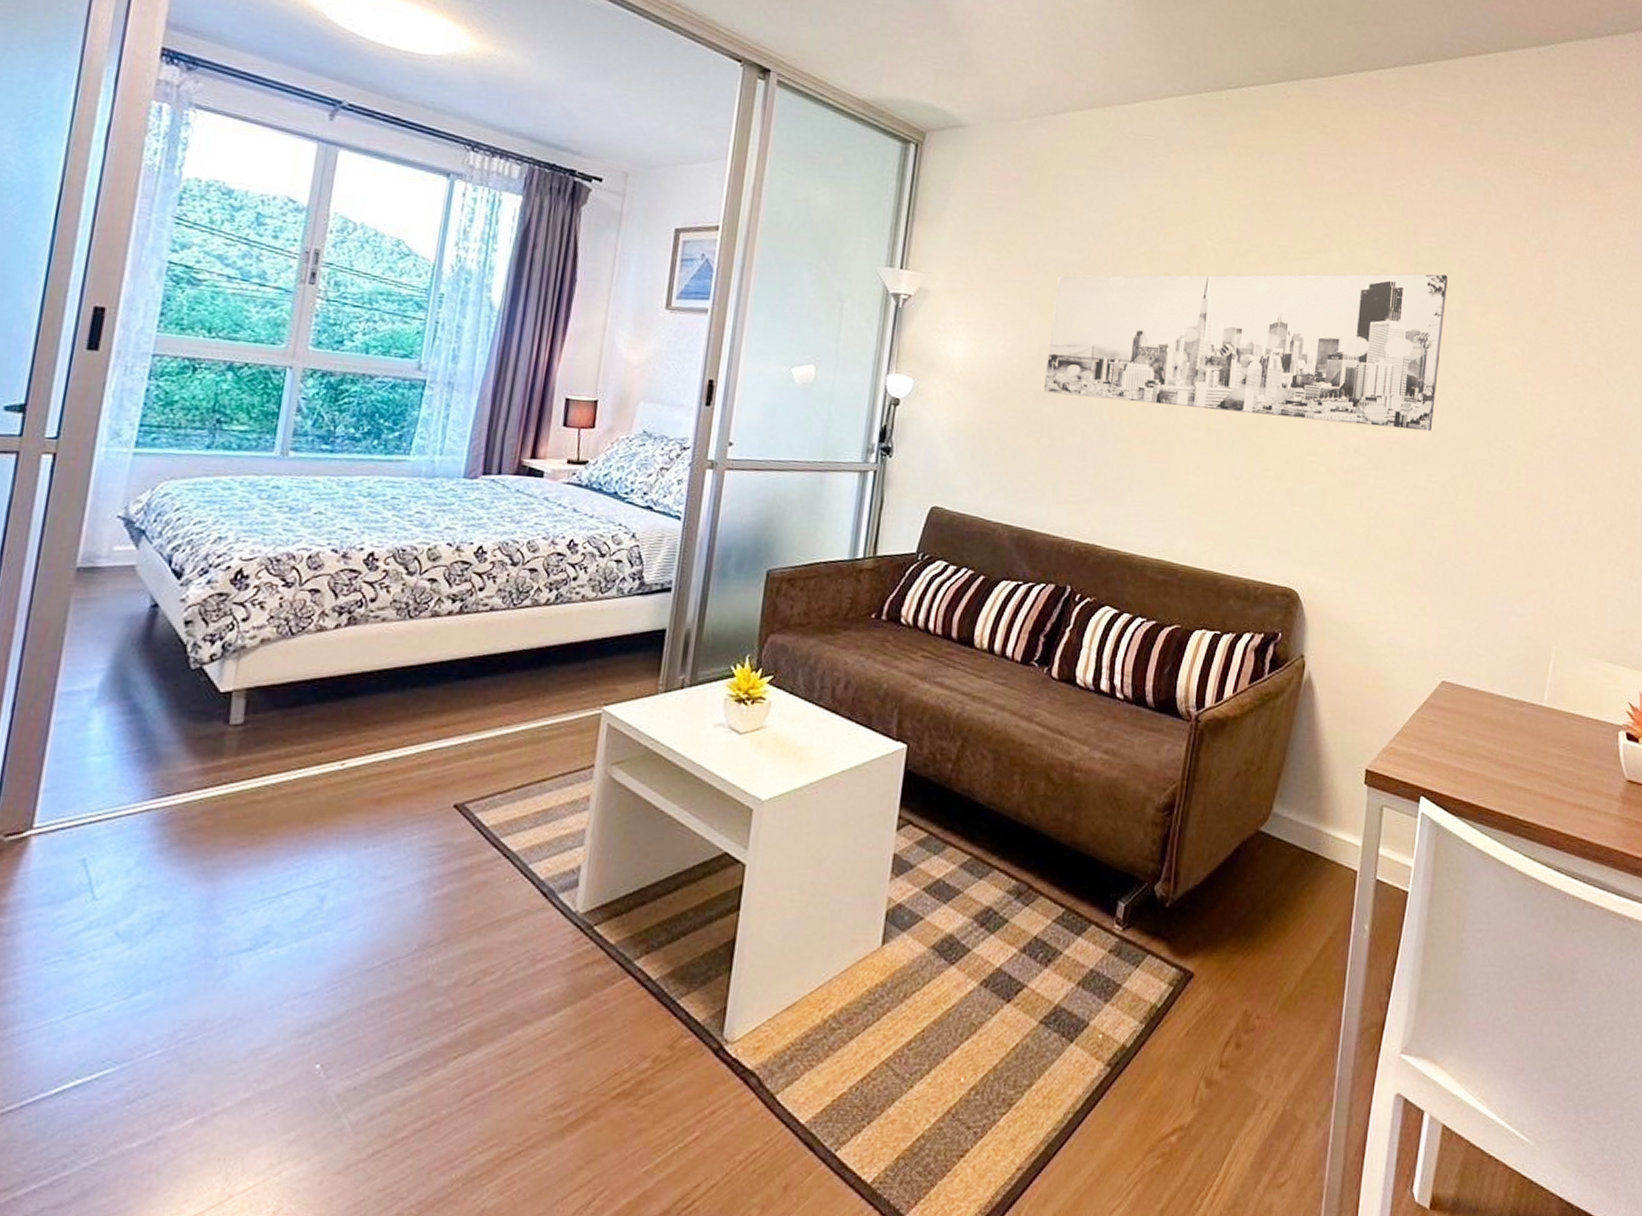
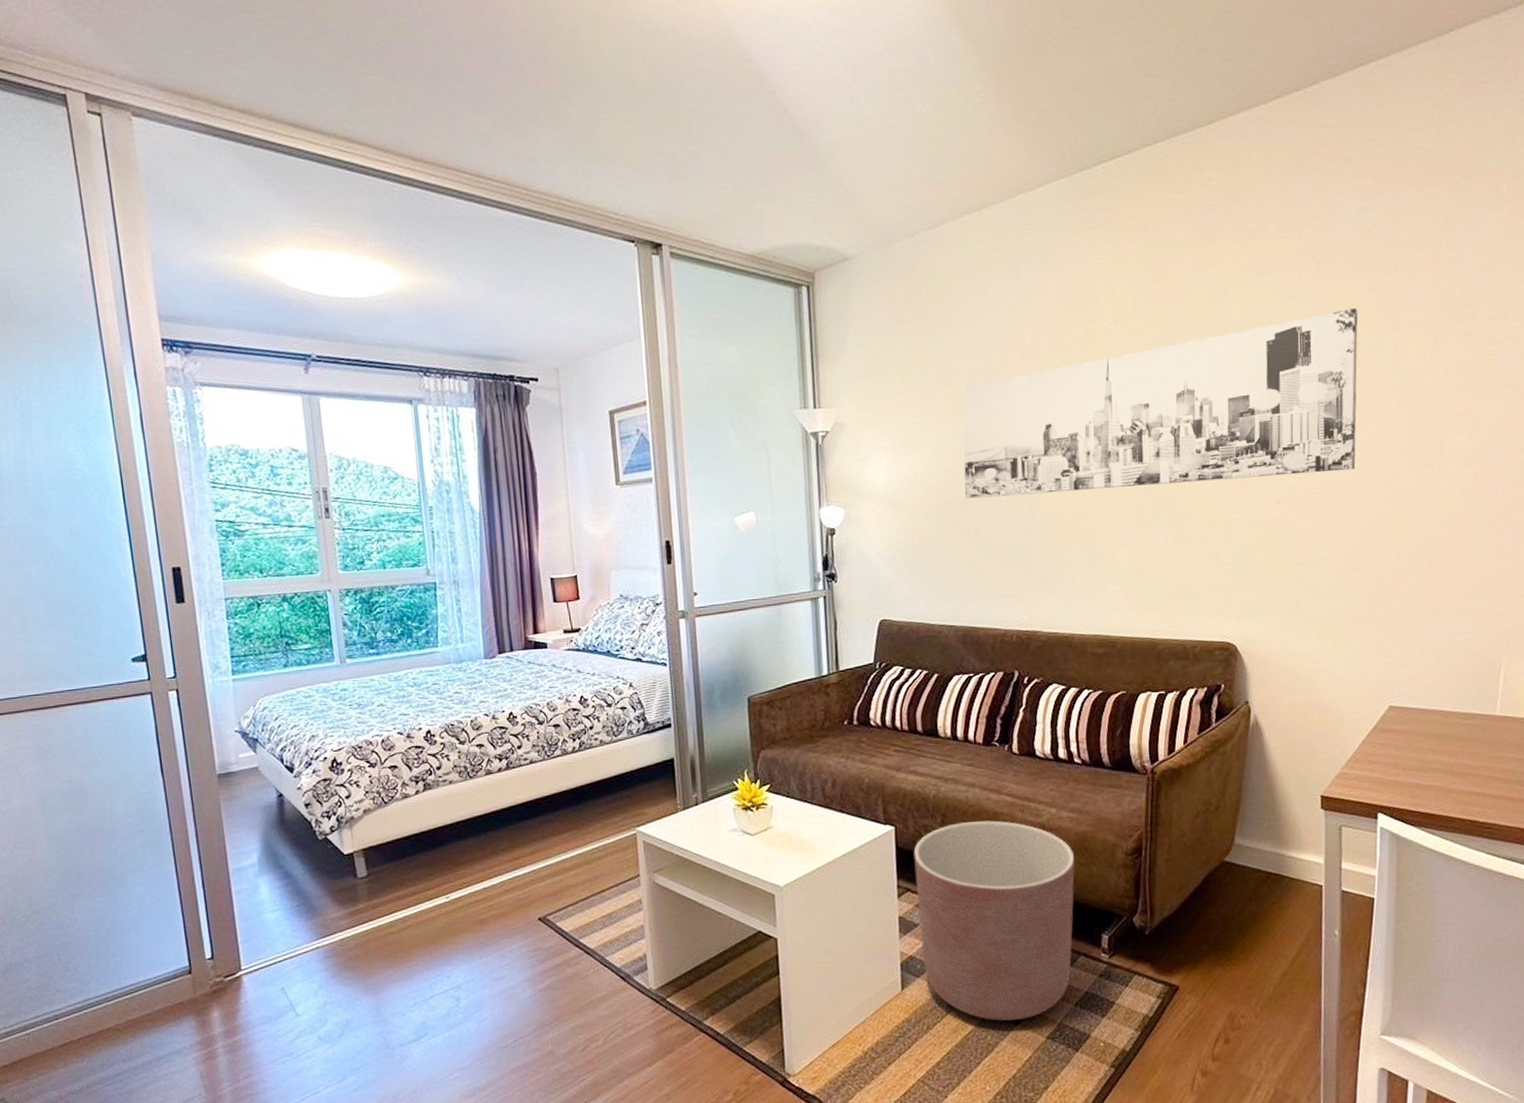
planter: none [912,749,1102,996] -> present [913,820,1075,1021]

